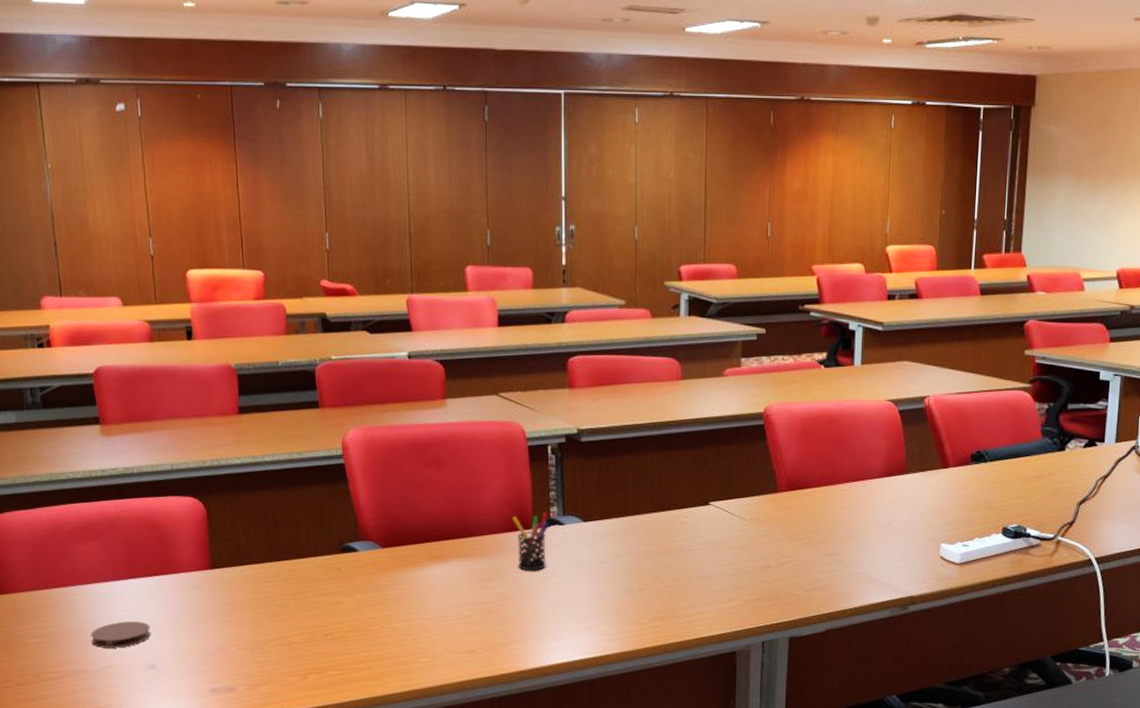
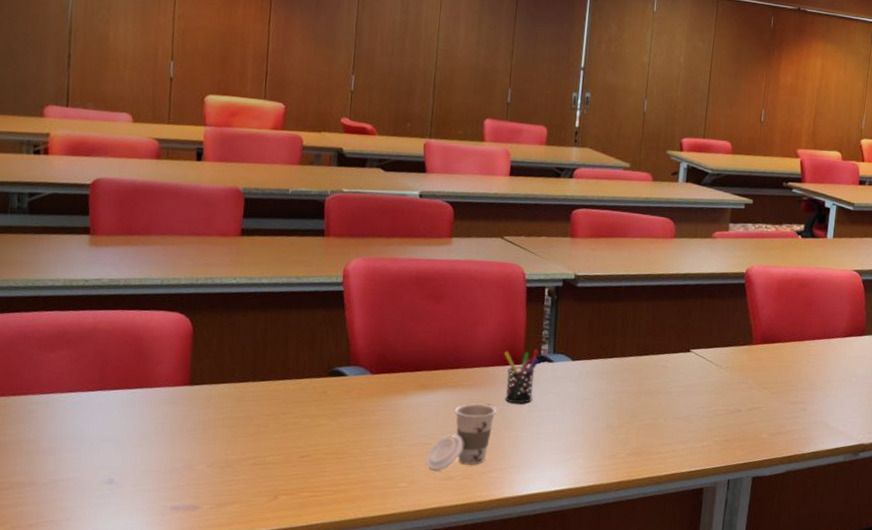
coaster: present [91,621,151,648] -> none [45,433,114,461]
cup: none [445,573,512,644] -> present [426,403,498,471]

